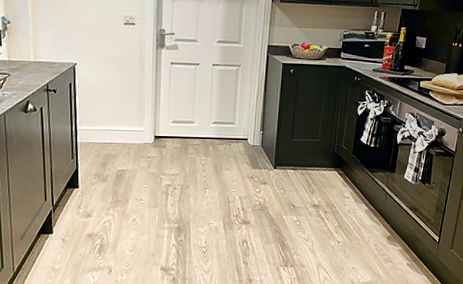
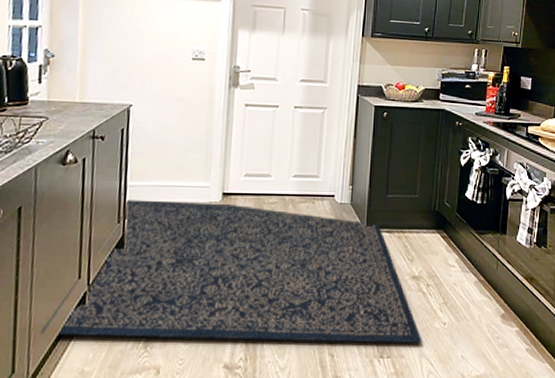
rug: none [33,140,320,257] -> present [59,199,422,344]

